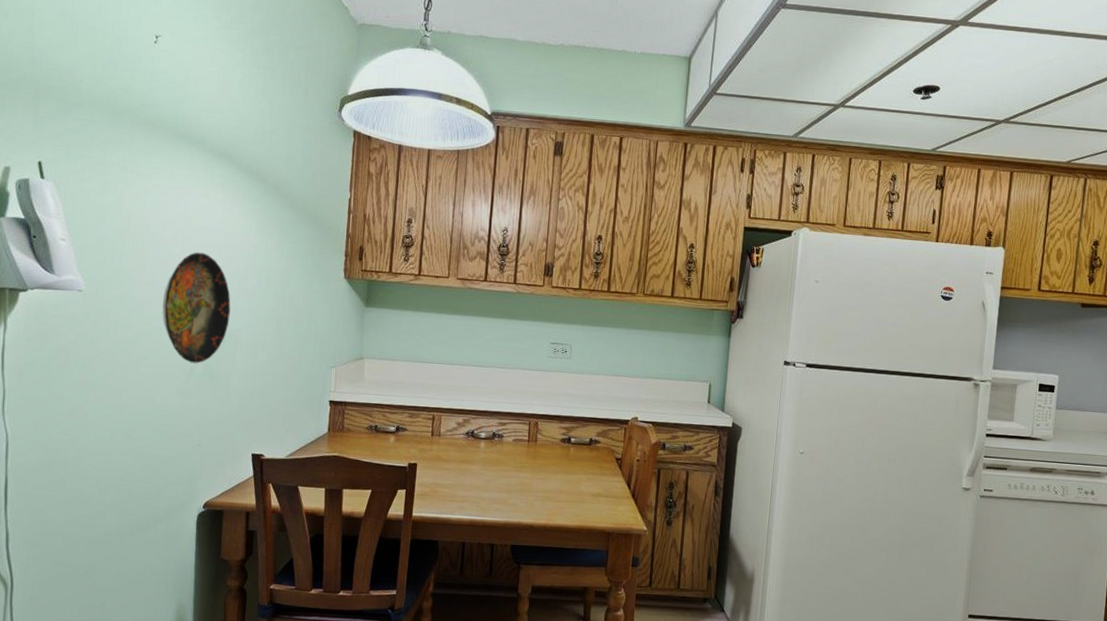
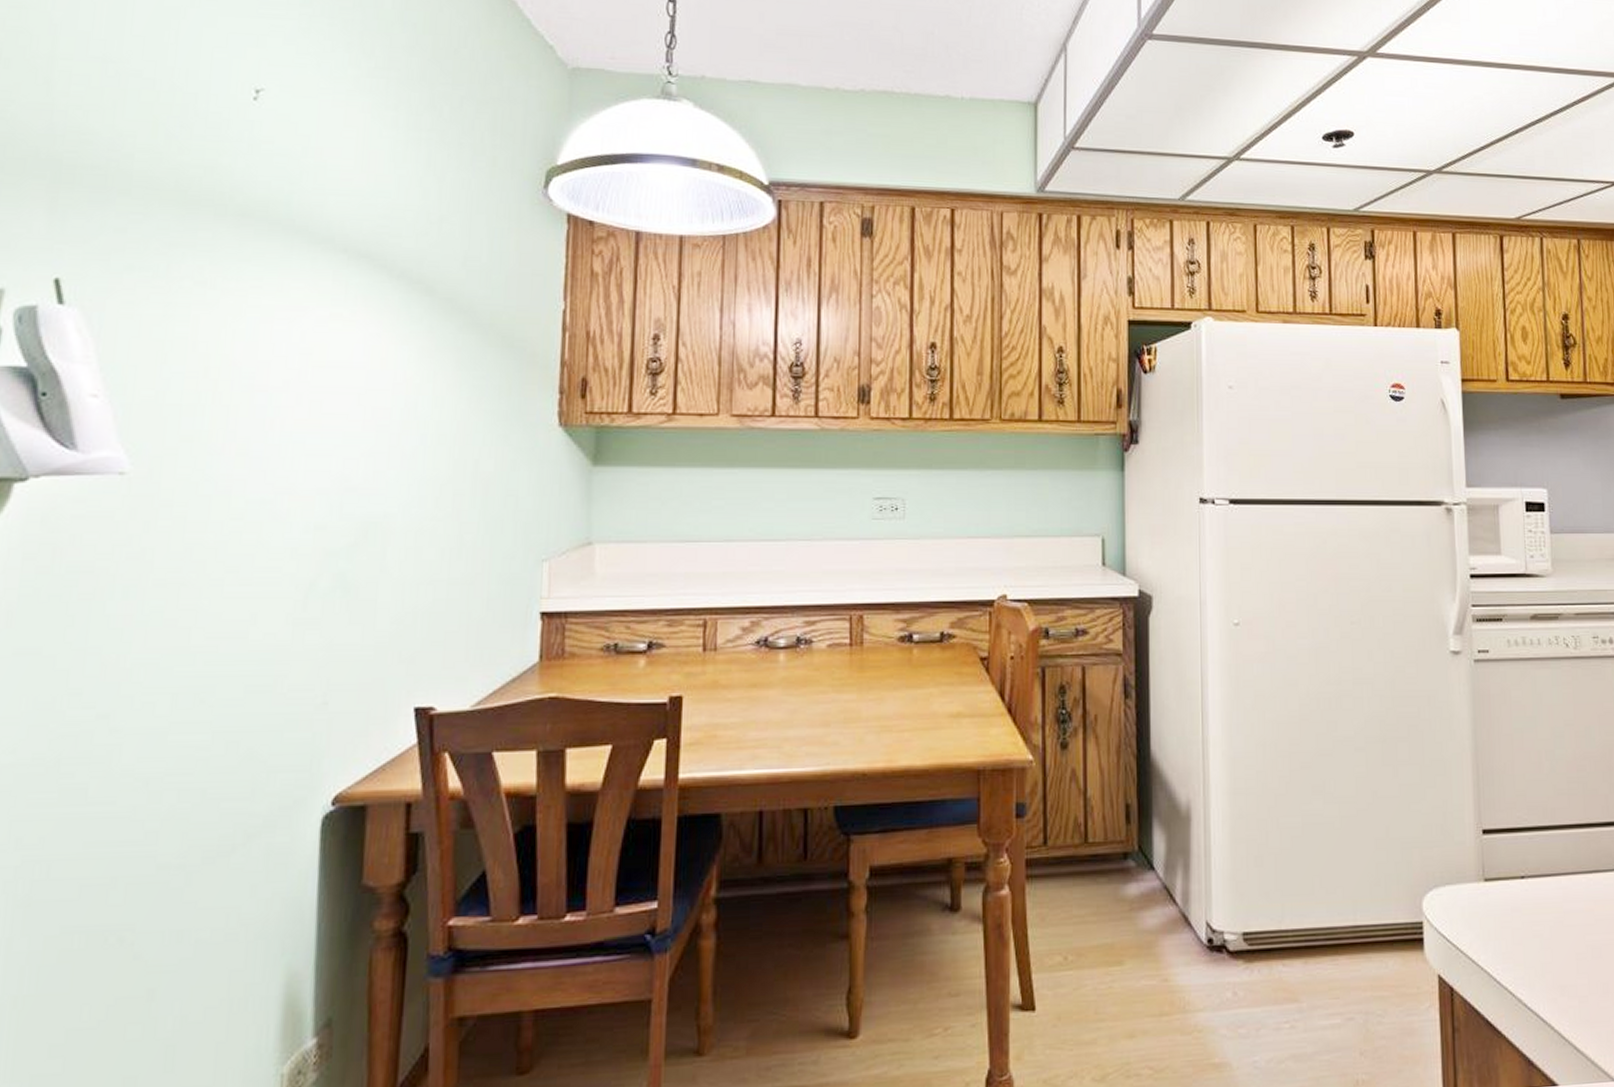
decorative plate: present [161,252,231,364] -> none [261,401,378,573]

